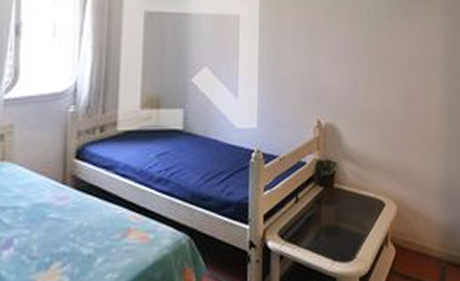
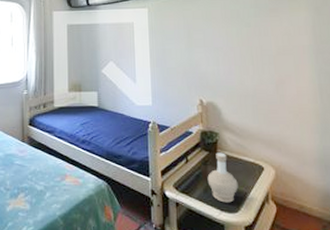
bottle: none [320,187,355,250] -> present [207,153,238,203]

